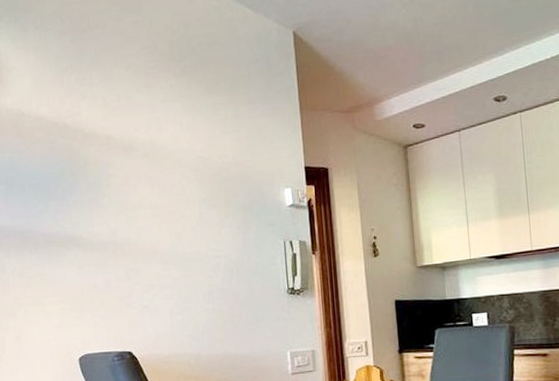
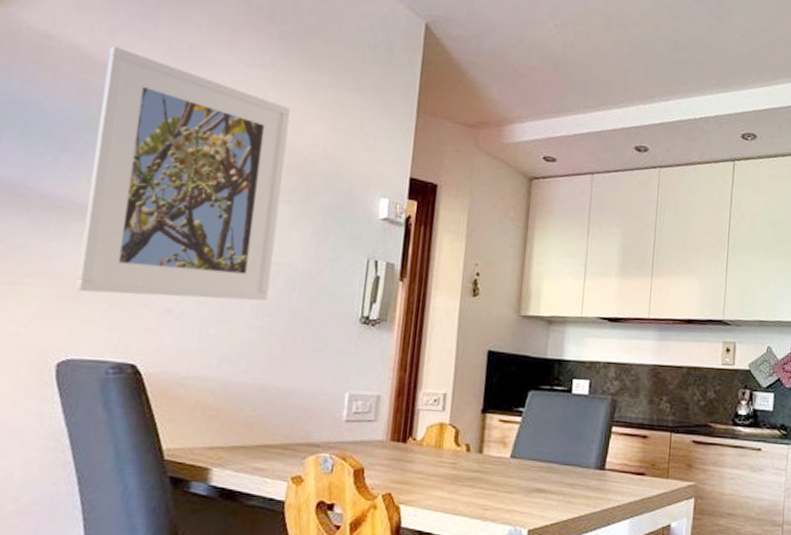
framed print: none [63,110,215,302] -> present [76,46,291,301]

